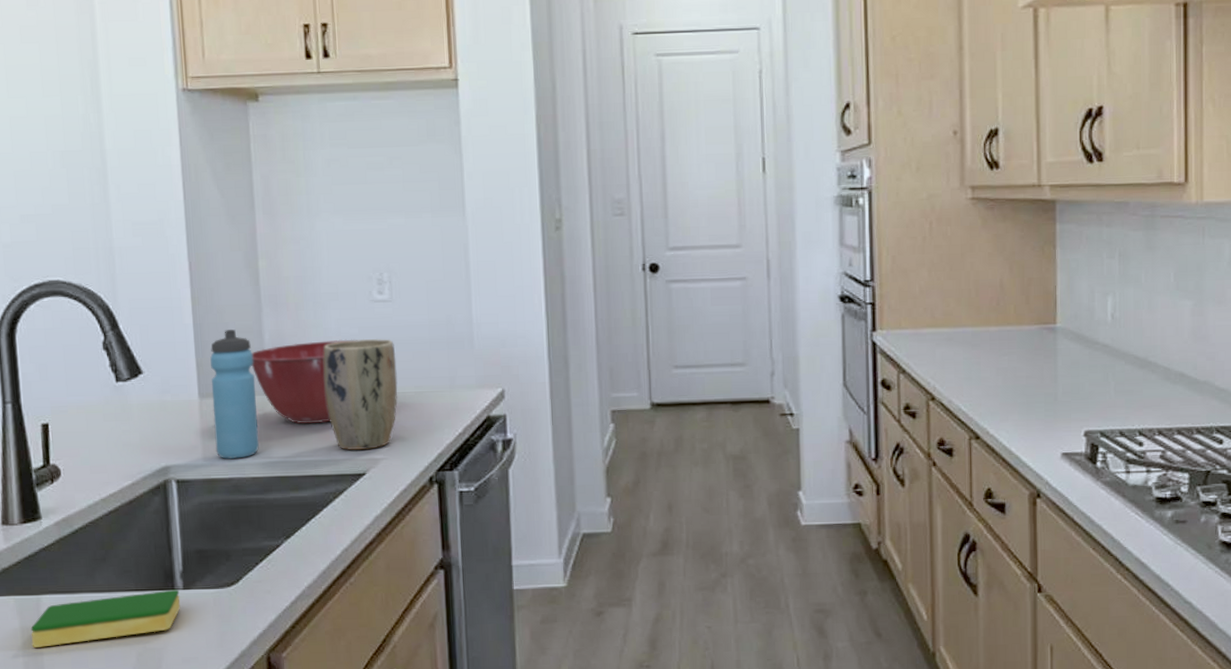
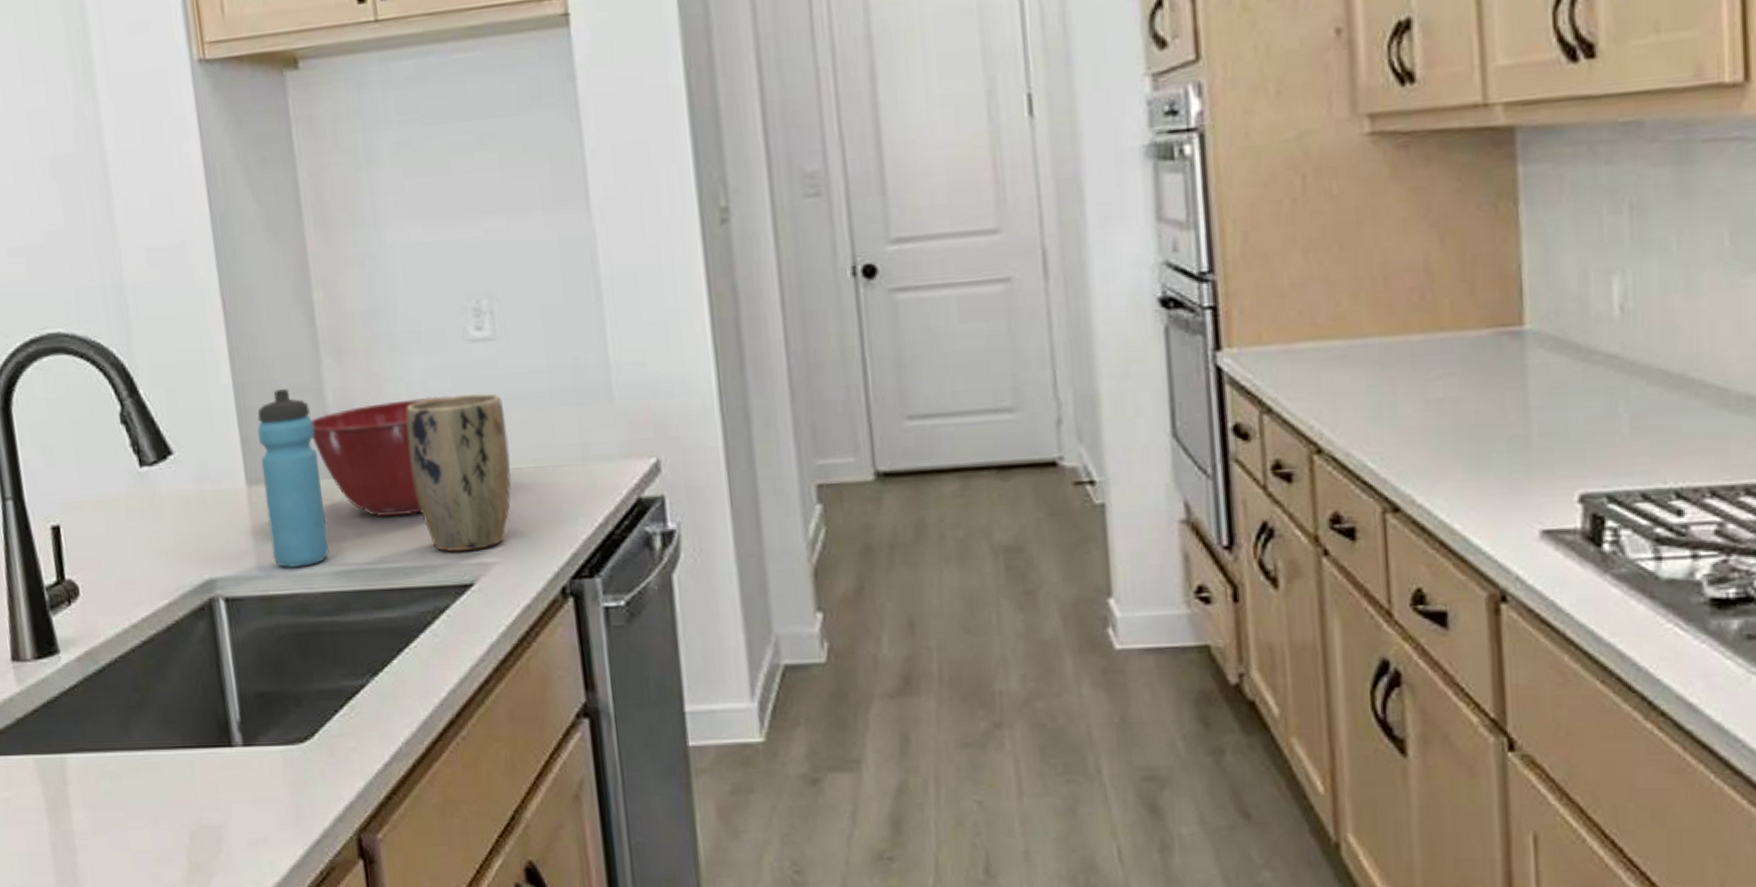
dish sponge: present [30,589,181,648] -> none [56,746,242,823]

